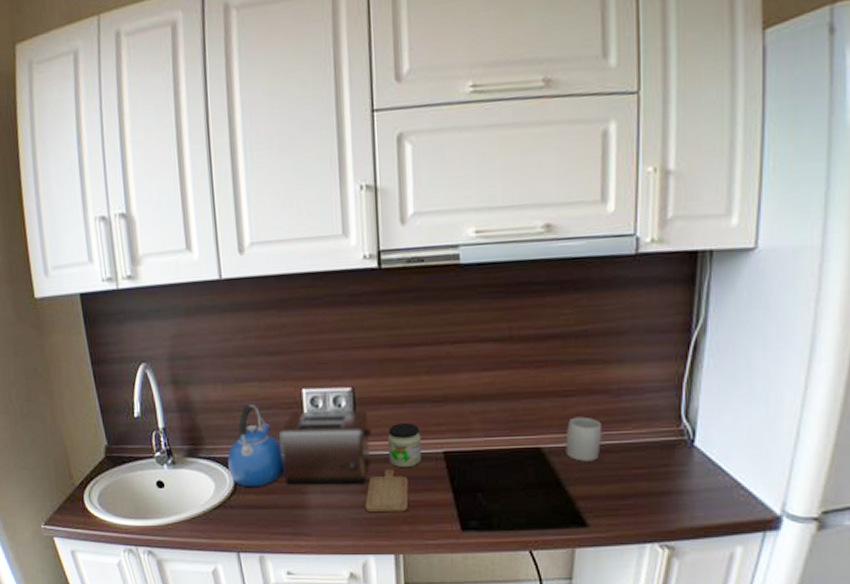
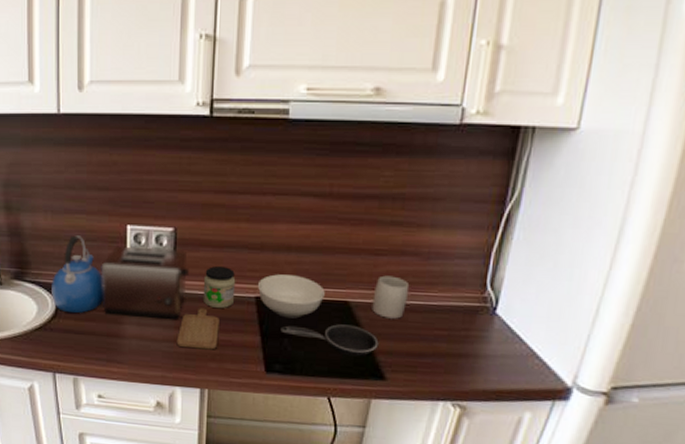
bowl: none [444,425,515,471] -> present [257,274,325,318]
frying pan: none [473,472,577,505] -> present [280,324,379,357]

